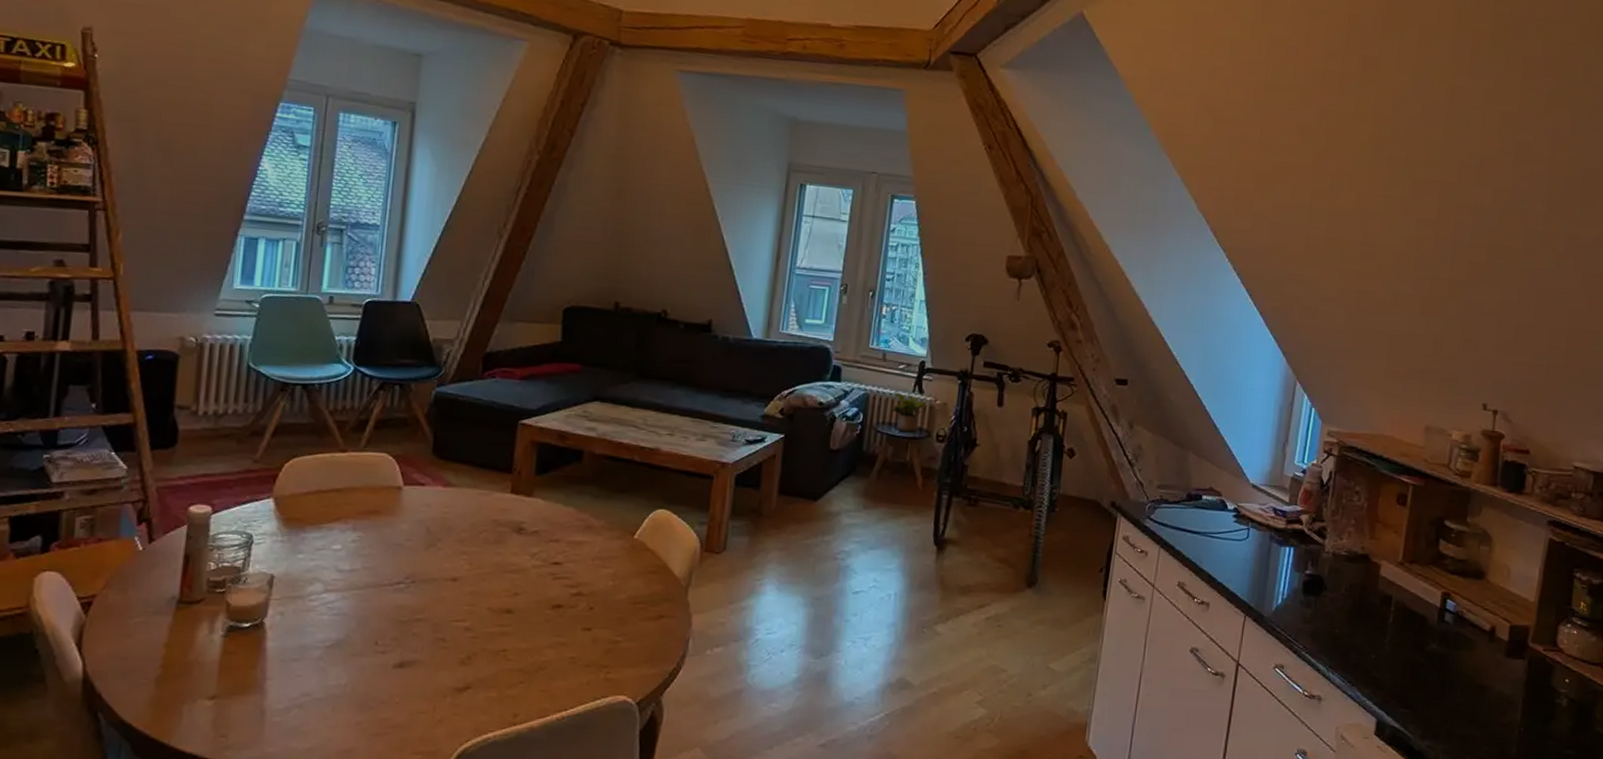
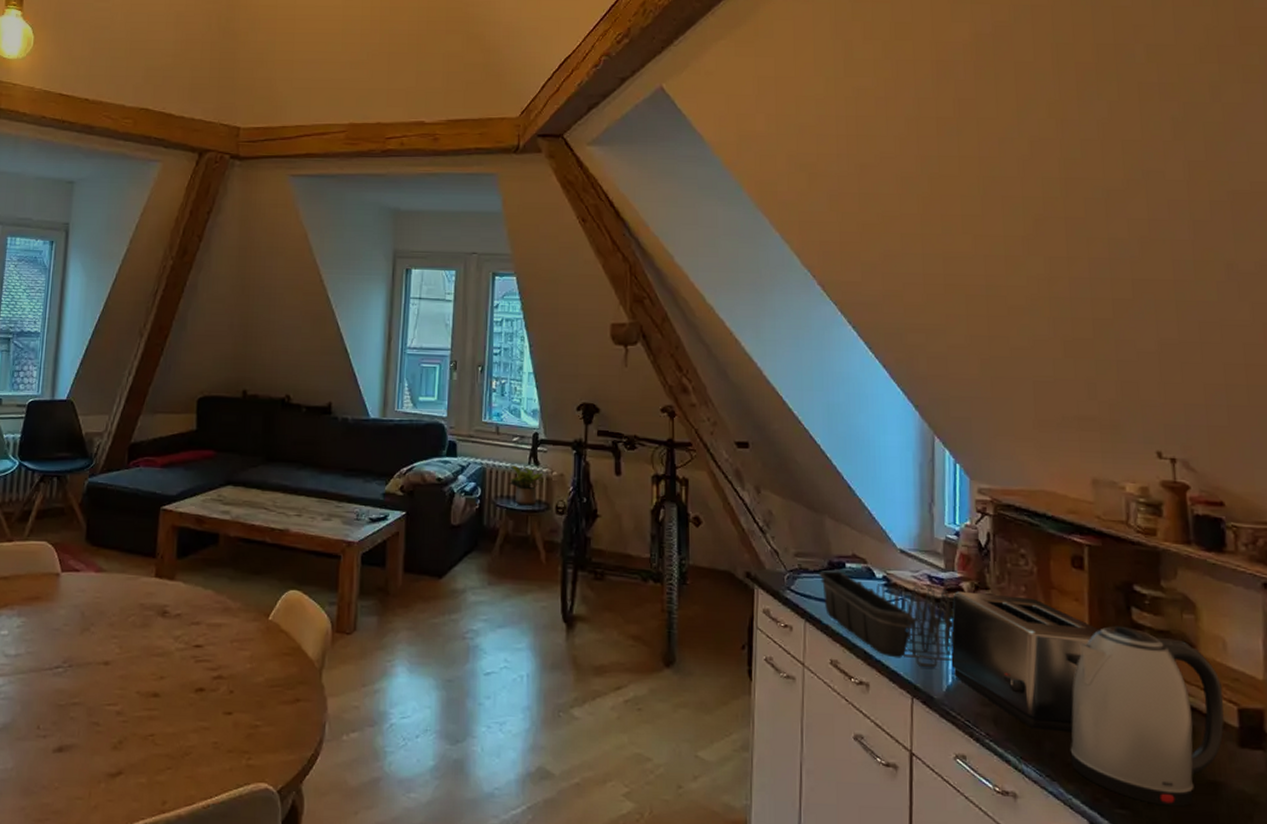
dish rack: none [1177,502,1291,590] -> present [819,570,955,668]
toaster: none [1282,523,1412,645] -> present [951,591,1101,733]
kettle: none [1370,555,1501,706] -> present [1070,625,1224,807]

